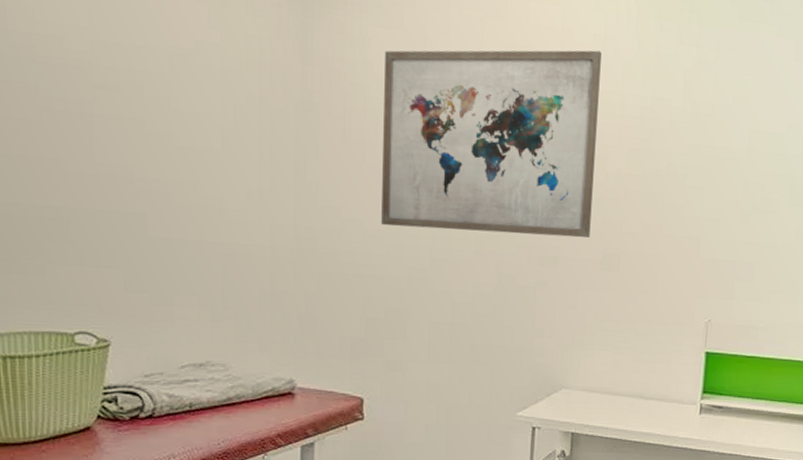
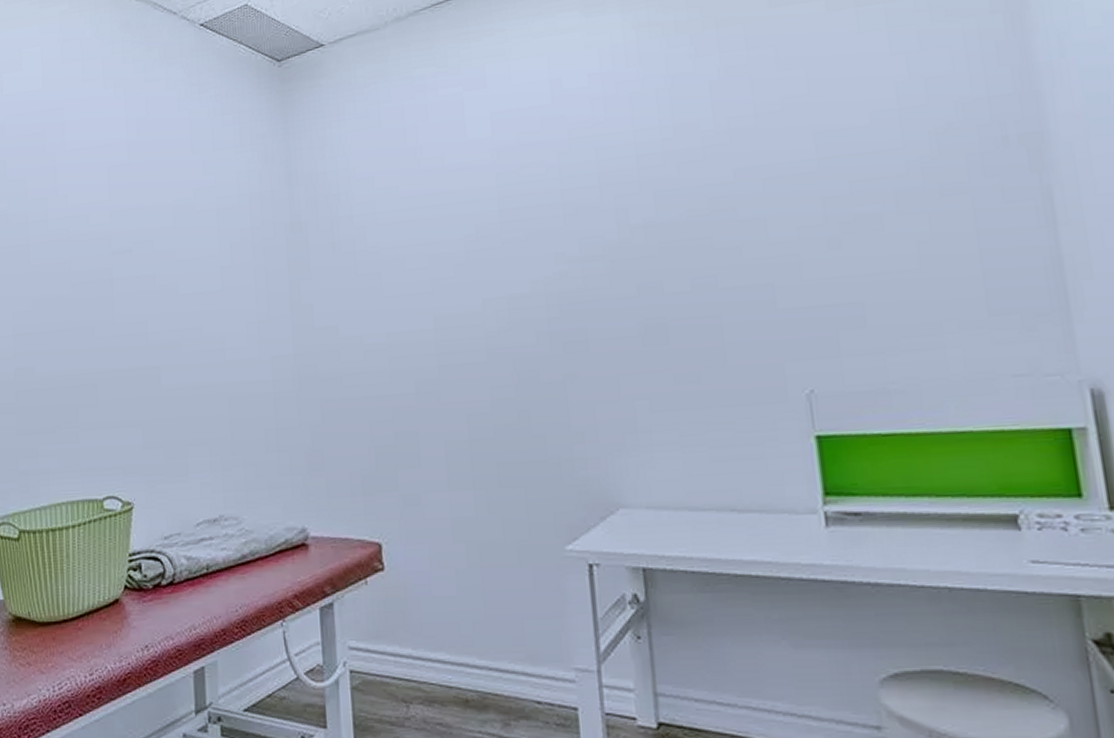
wall art: present [381,50,602,238] -> none [366,91,623,338]

